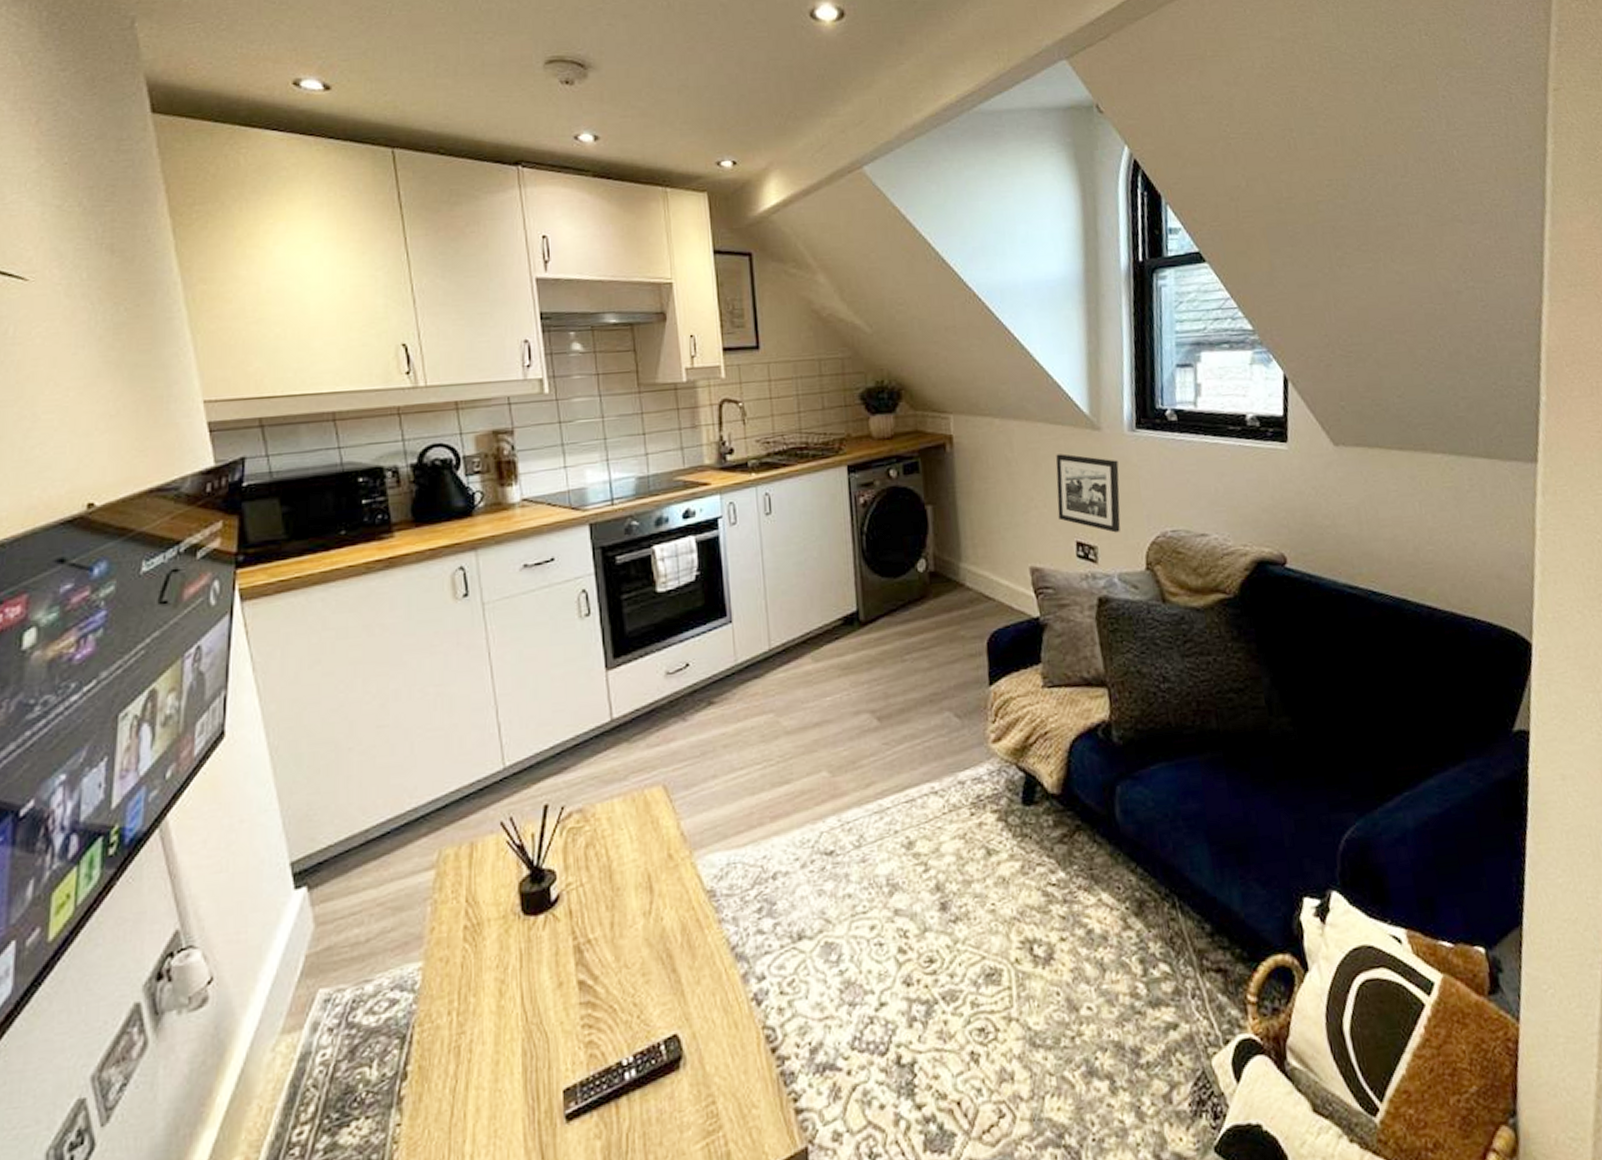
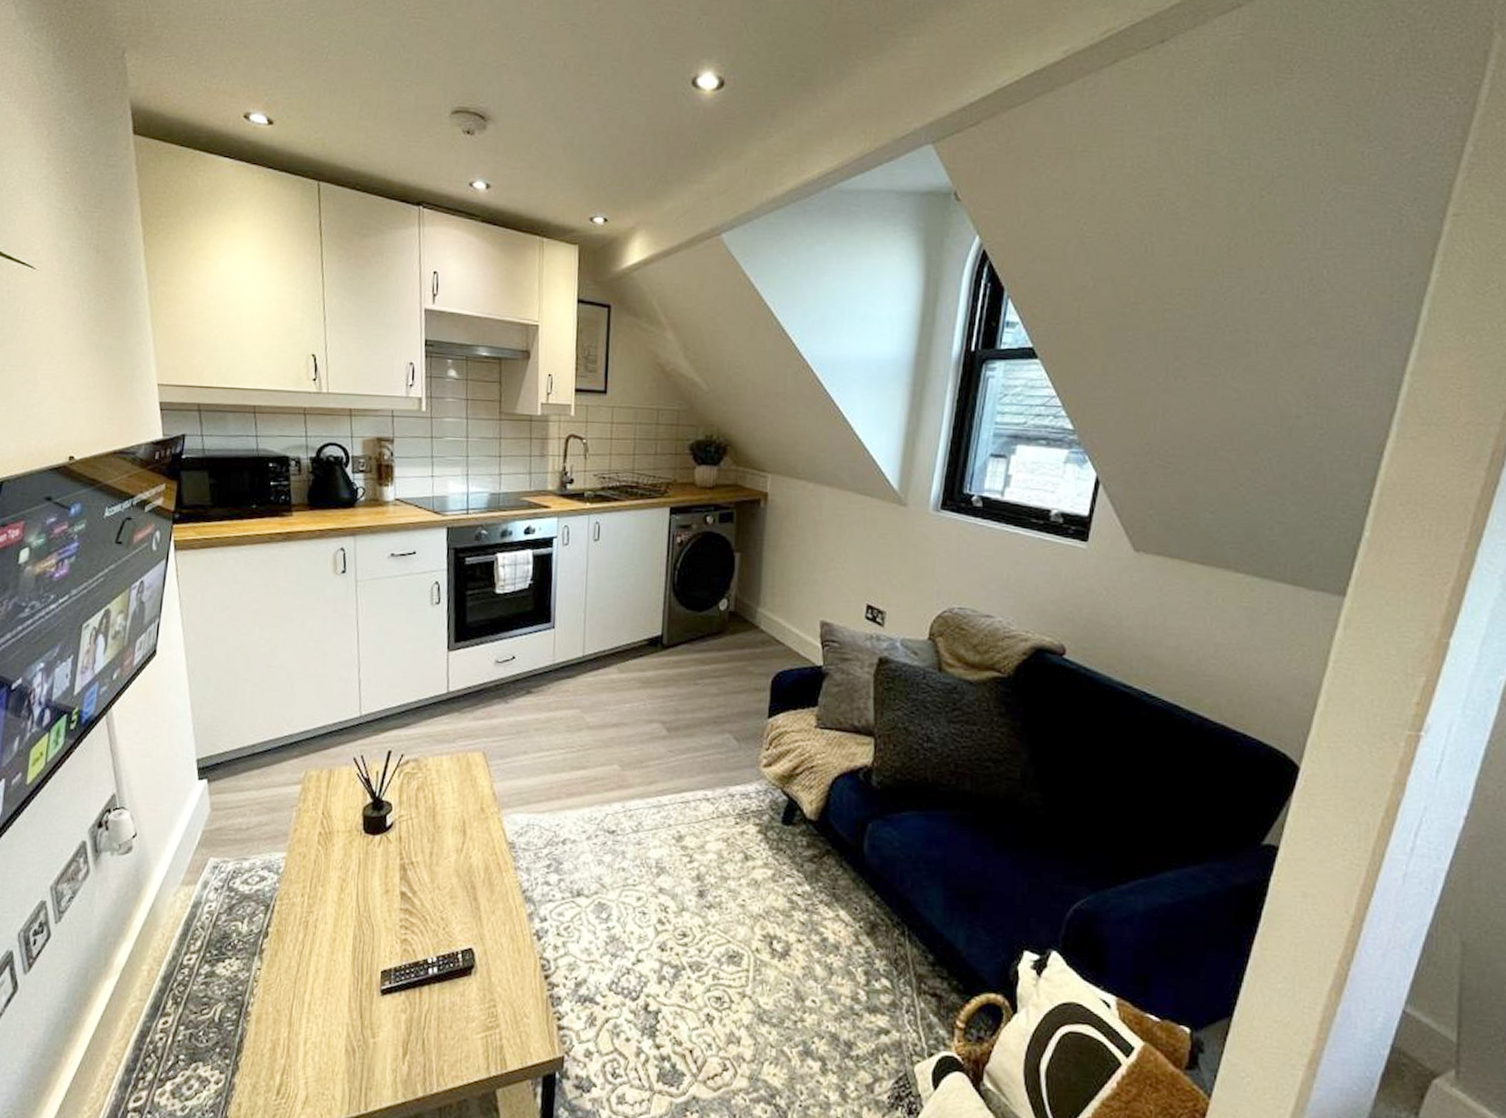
picture frame: present [1055,453,1121,533] -> none [854,523,918,602]

